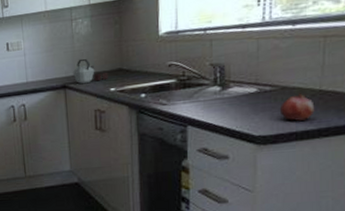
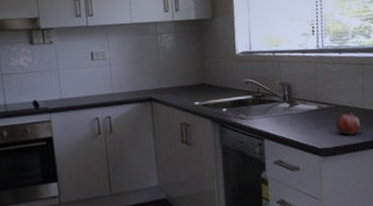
kettle: present [72,58,108,84] -> none [158,72,193,97]

